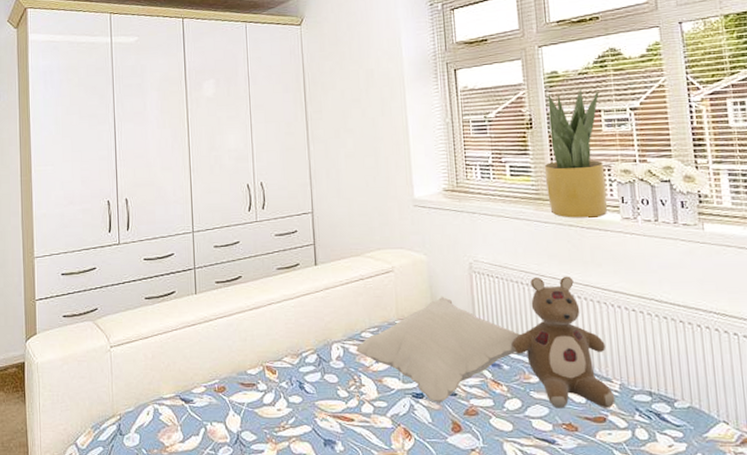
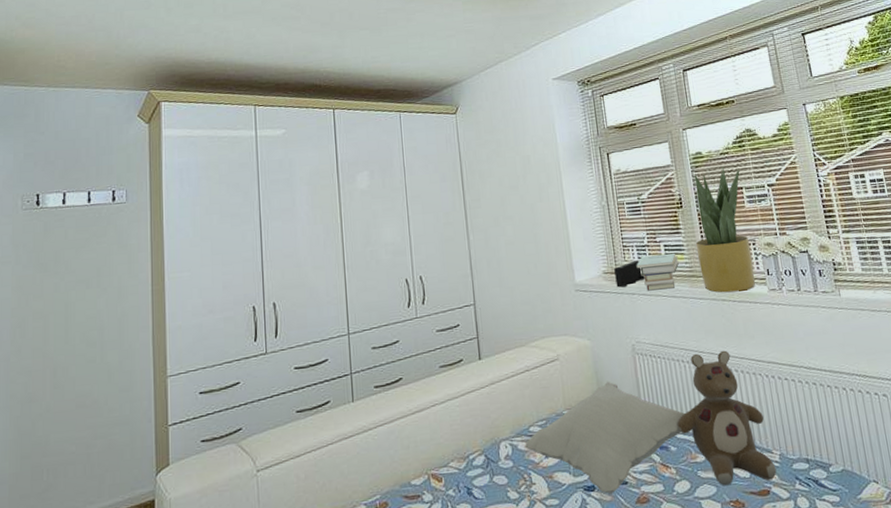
alarm clock: none [454,179,487,207] -> present [613,260,645,288]
books: none [478,174,524,211] -> present [636,252,679,291]

